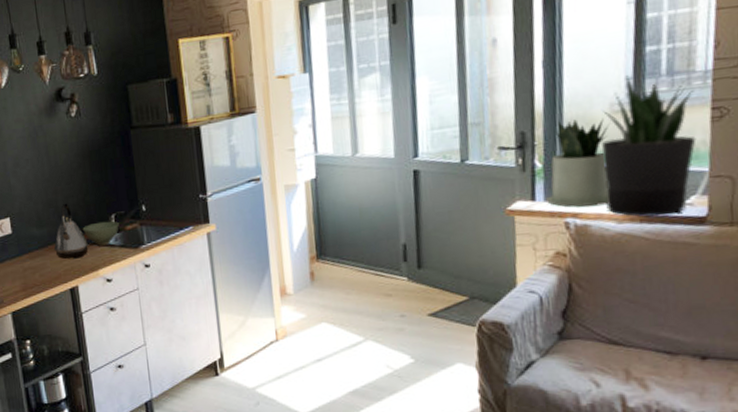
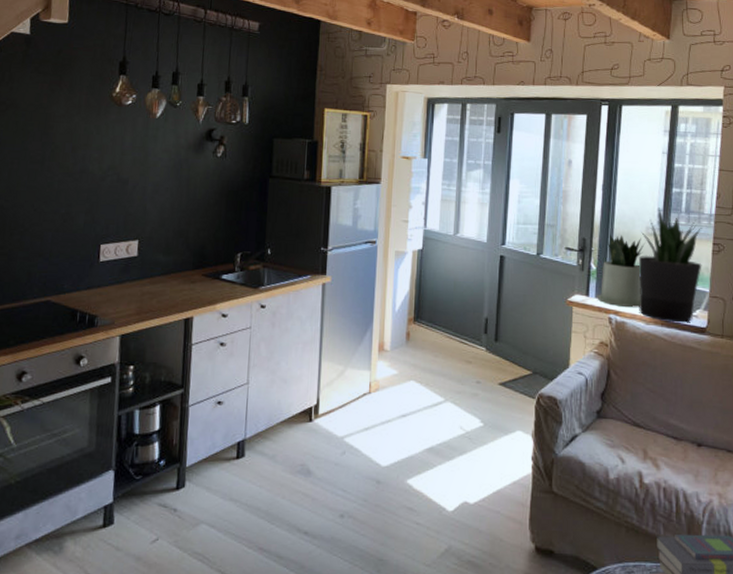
kettle: present [53,203,89,260] -> none [176,235,211,290]
bowl: present [82,221,119,246] -> none [208,258,244,281]

